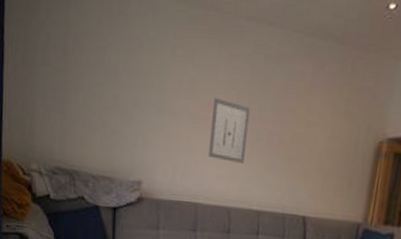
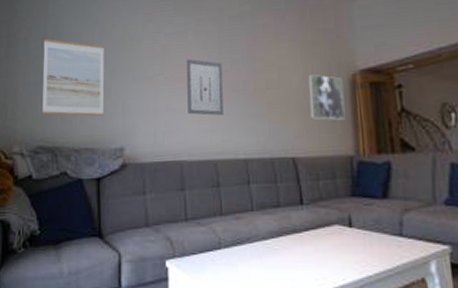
wall art: none [61,49,129,146] -> present [42,38,105,117]
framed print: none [329,134,369,187] -> present [308,74,346,120]

